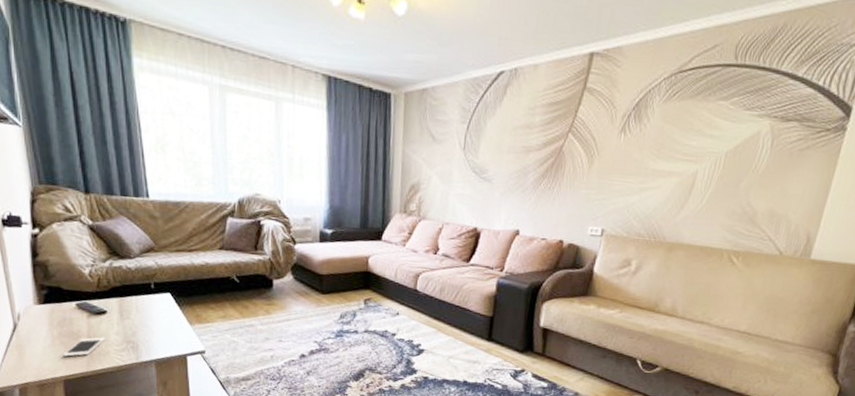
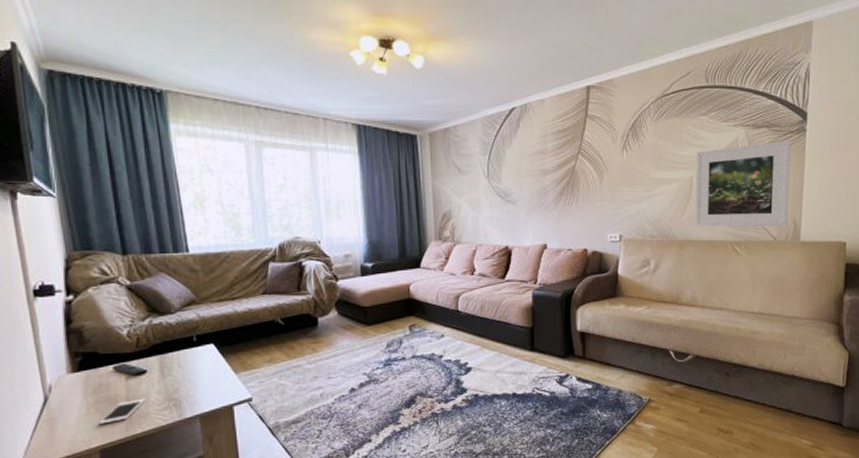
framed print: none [690,139,824,241] -> present [695,141,791,227]

